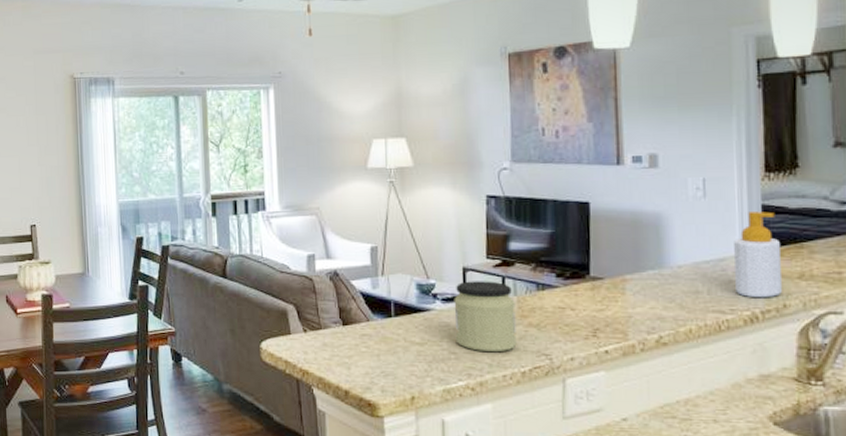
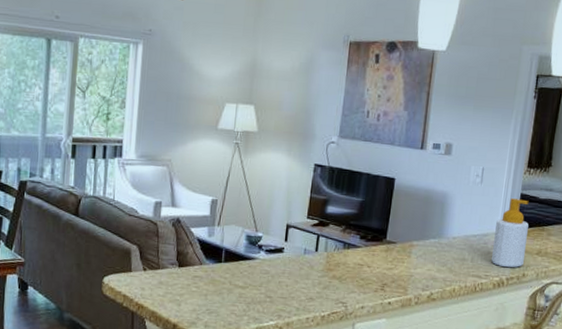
jar: present [454,281,517,353] -> none [272,236,325,299]

